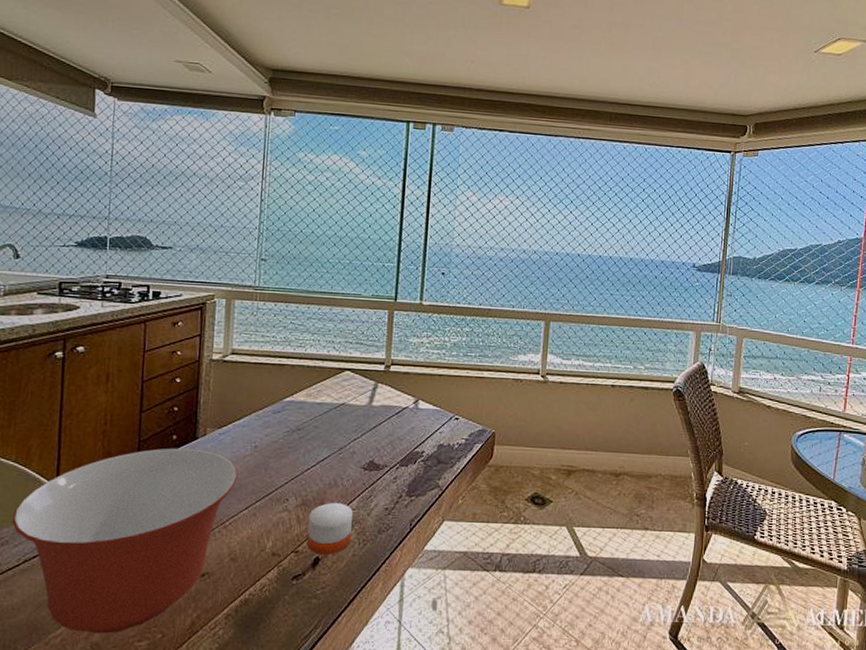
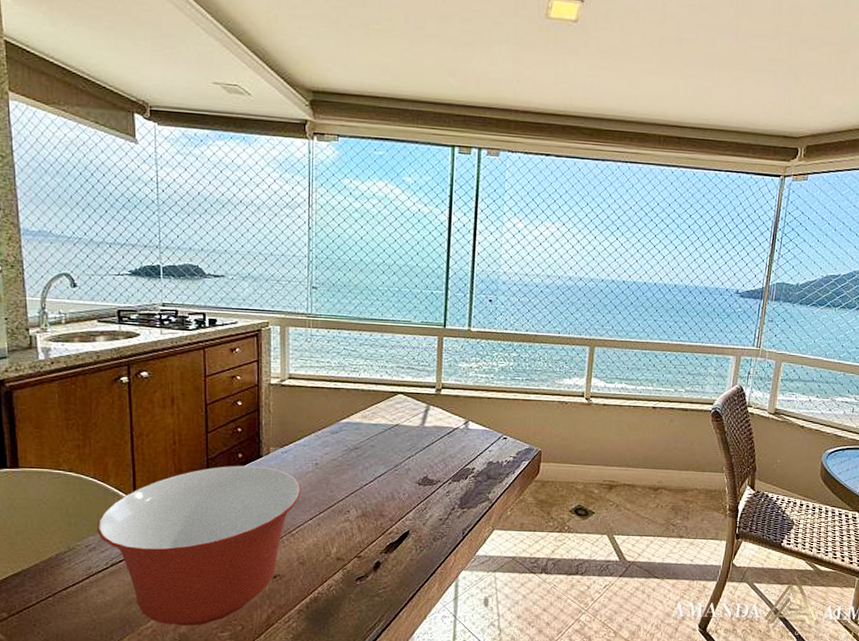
candle: present [306,502,353,555] -> none [368,513,409,559]

